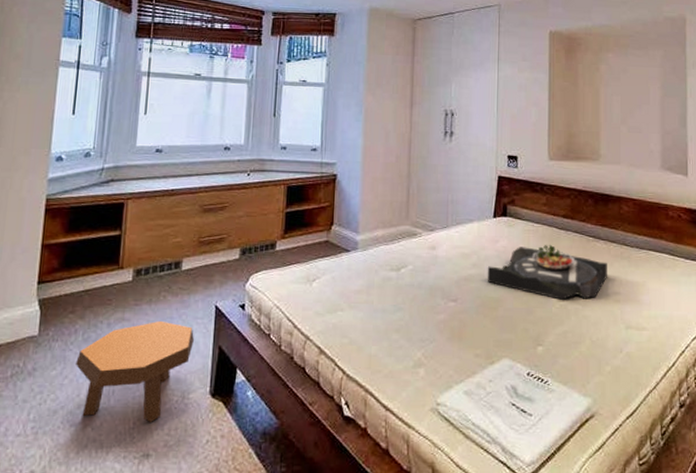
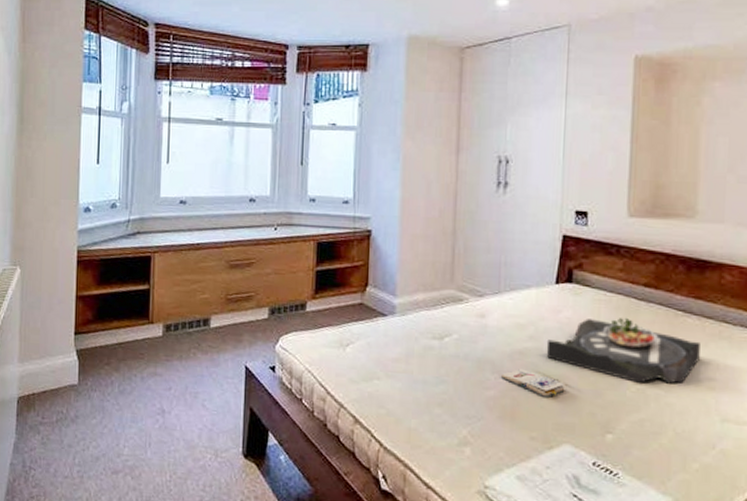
footstool: present [76,320,194,422] -> none [114,377,225,477]
paperback book: none [450,293,503,317] -> present [501,369,565,397]

